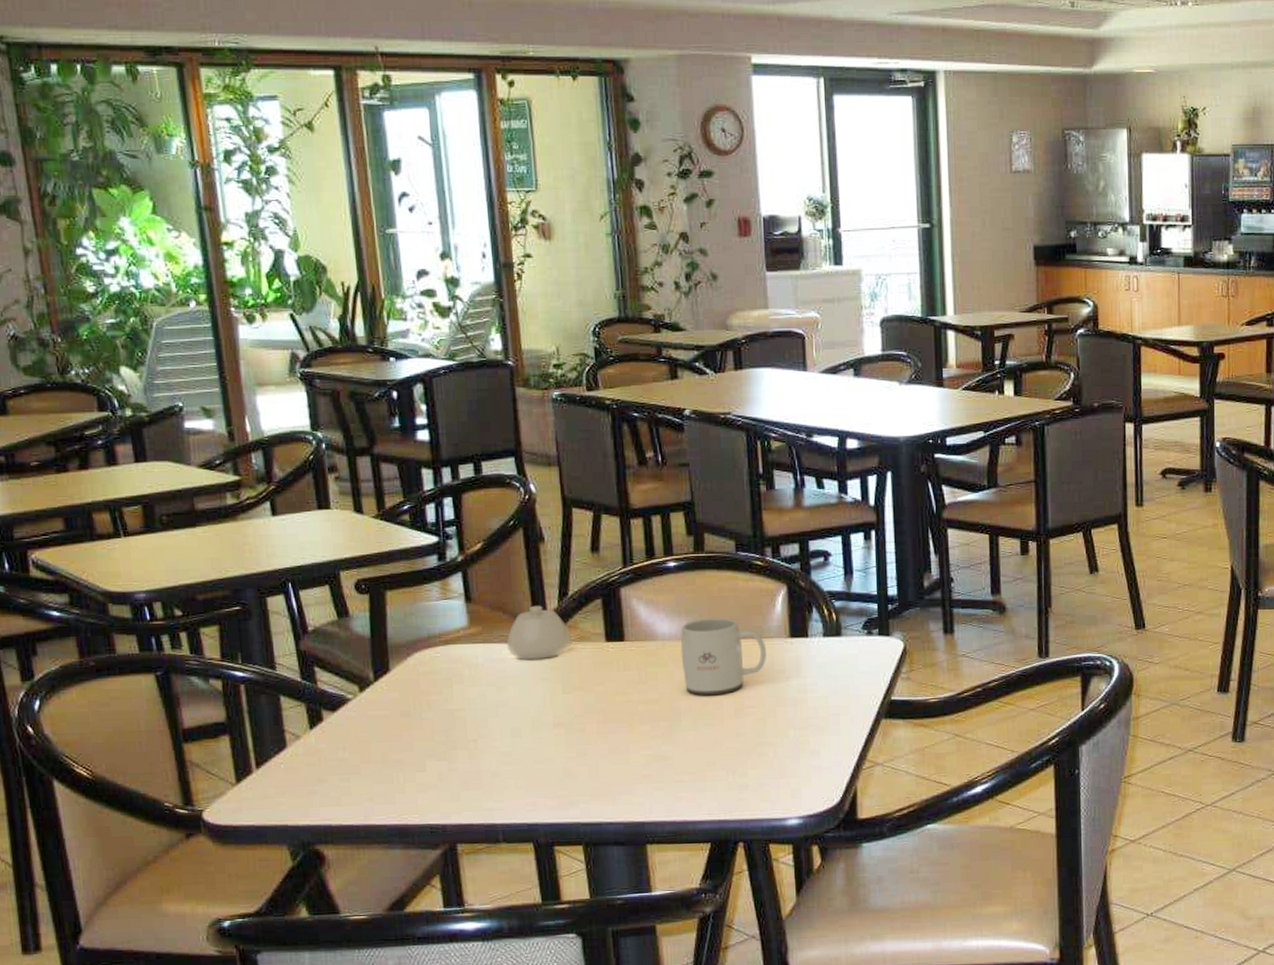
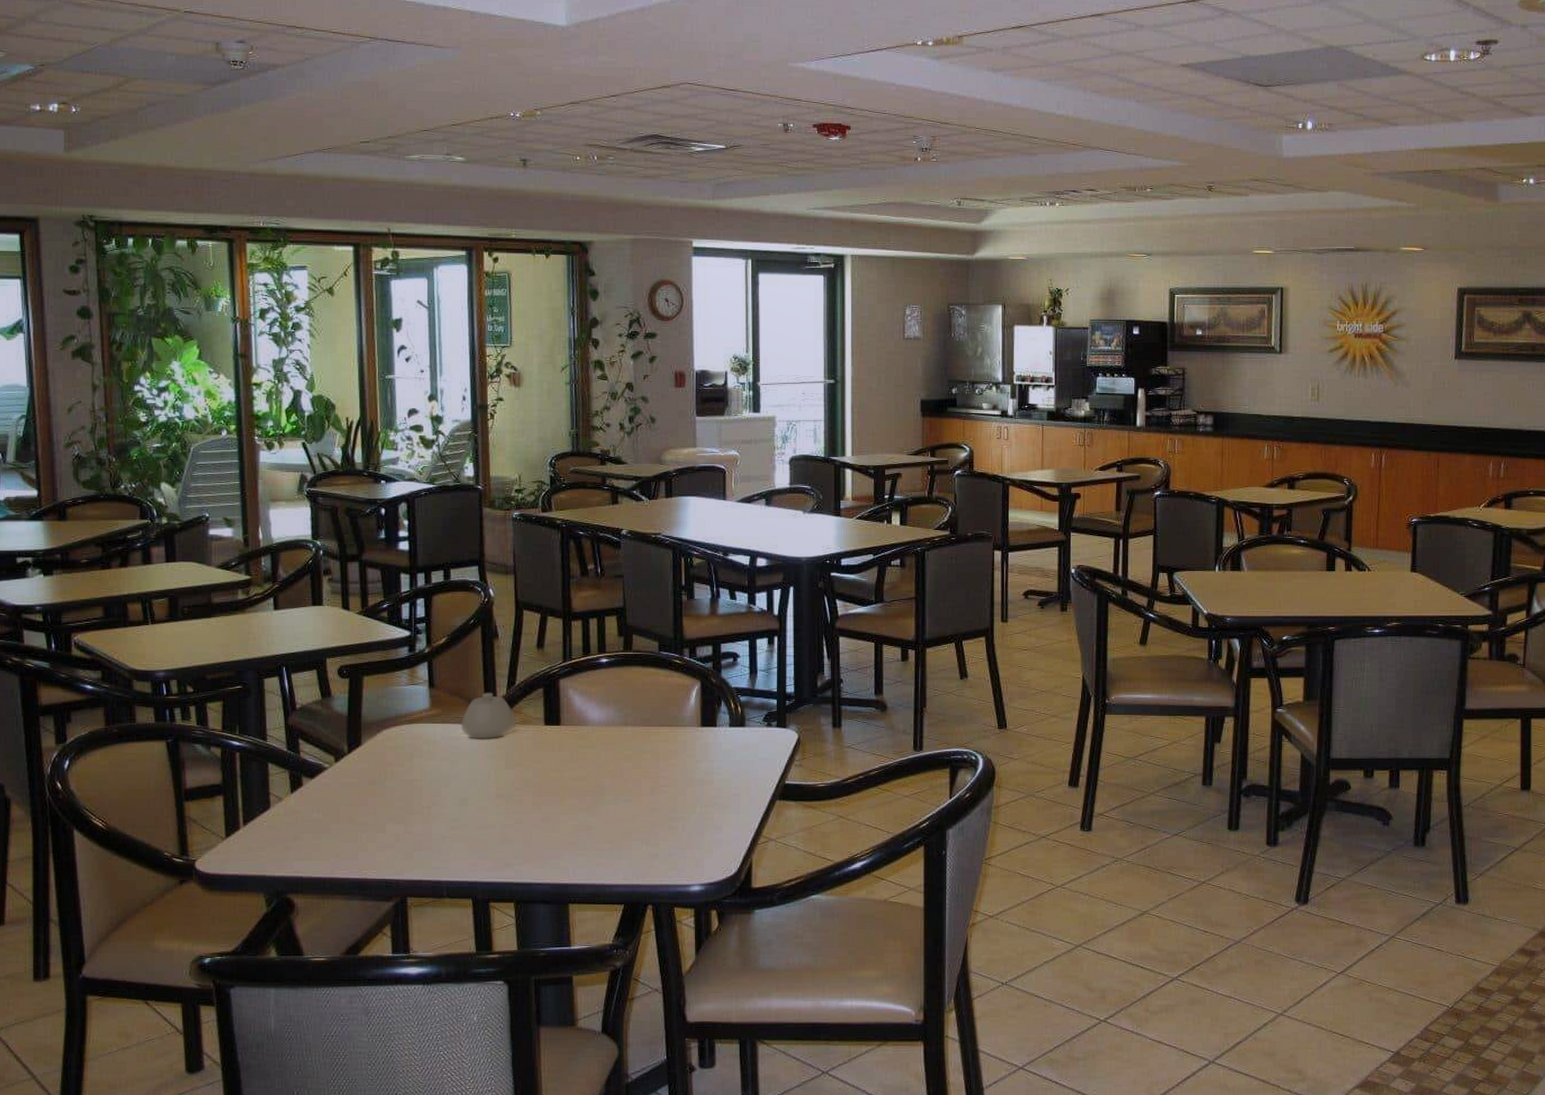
mug: present [680,618,767,696] -> none [607,708,681,775]

